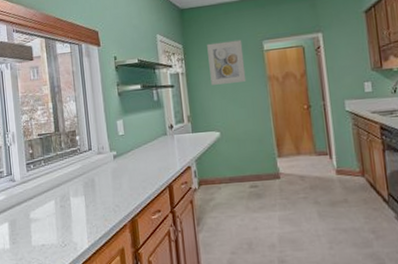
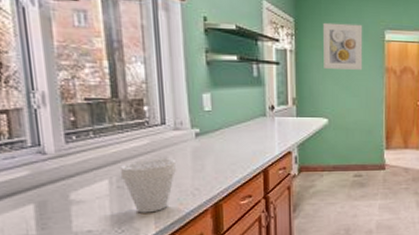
cup: none [61,179,102,229] -> present [119,158,177,213]

